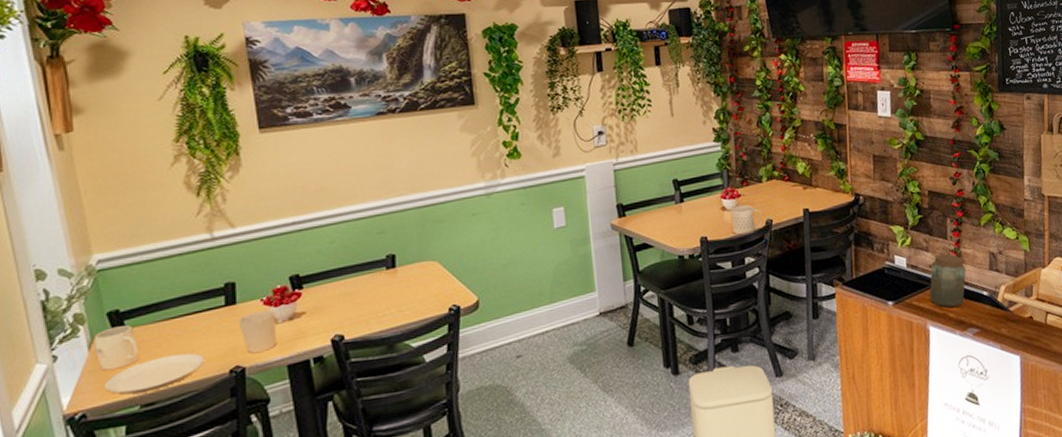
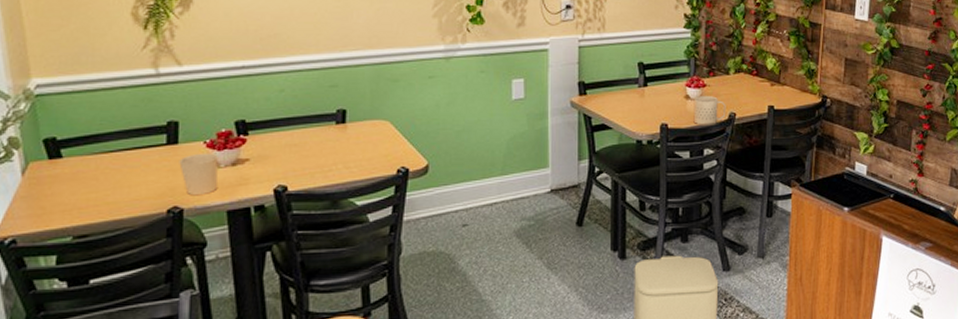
mug: present [95,325,138,371] -> none [29,155,74,198]
plate: present [104,353,204,395] -> none [36,188,141,224]
peanut butter: present [929,253,966,308] -> none [886,165,925,220]

